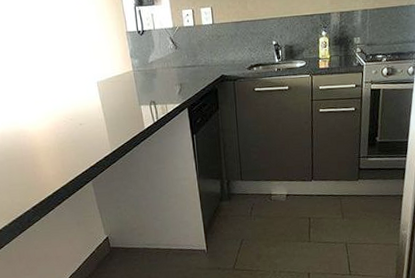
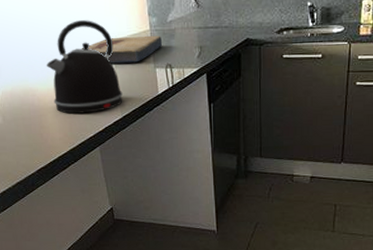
kettle: none [35,63,112,152] -> present [46,20,123,114]
fish fossil: none [69,75,145,103] -> present [81,35,162,64]

